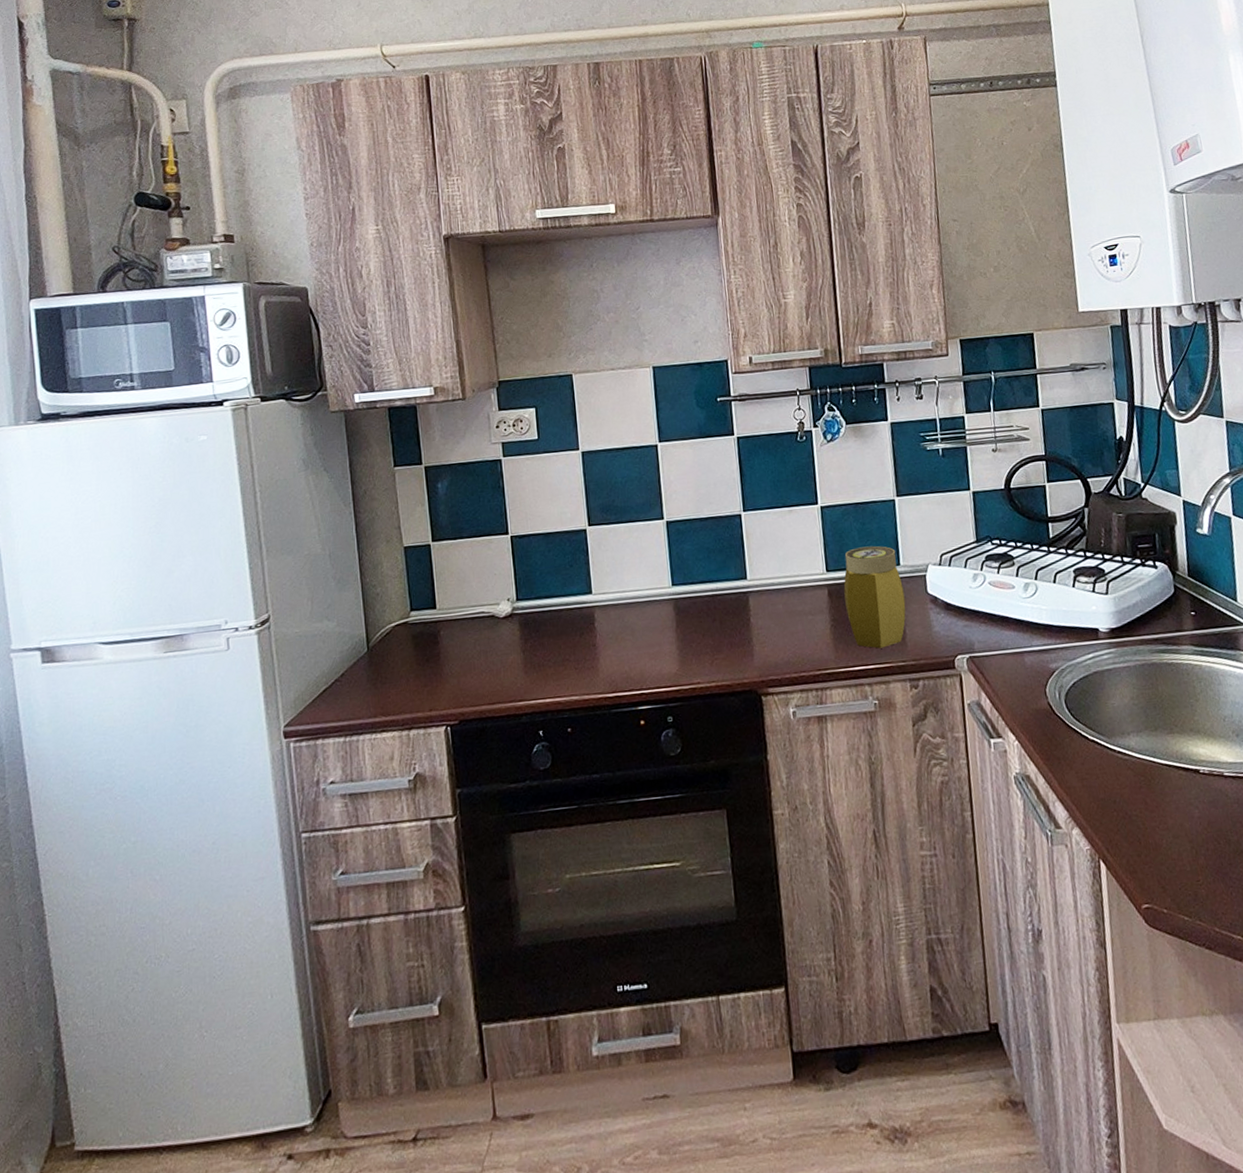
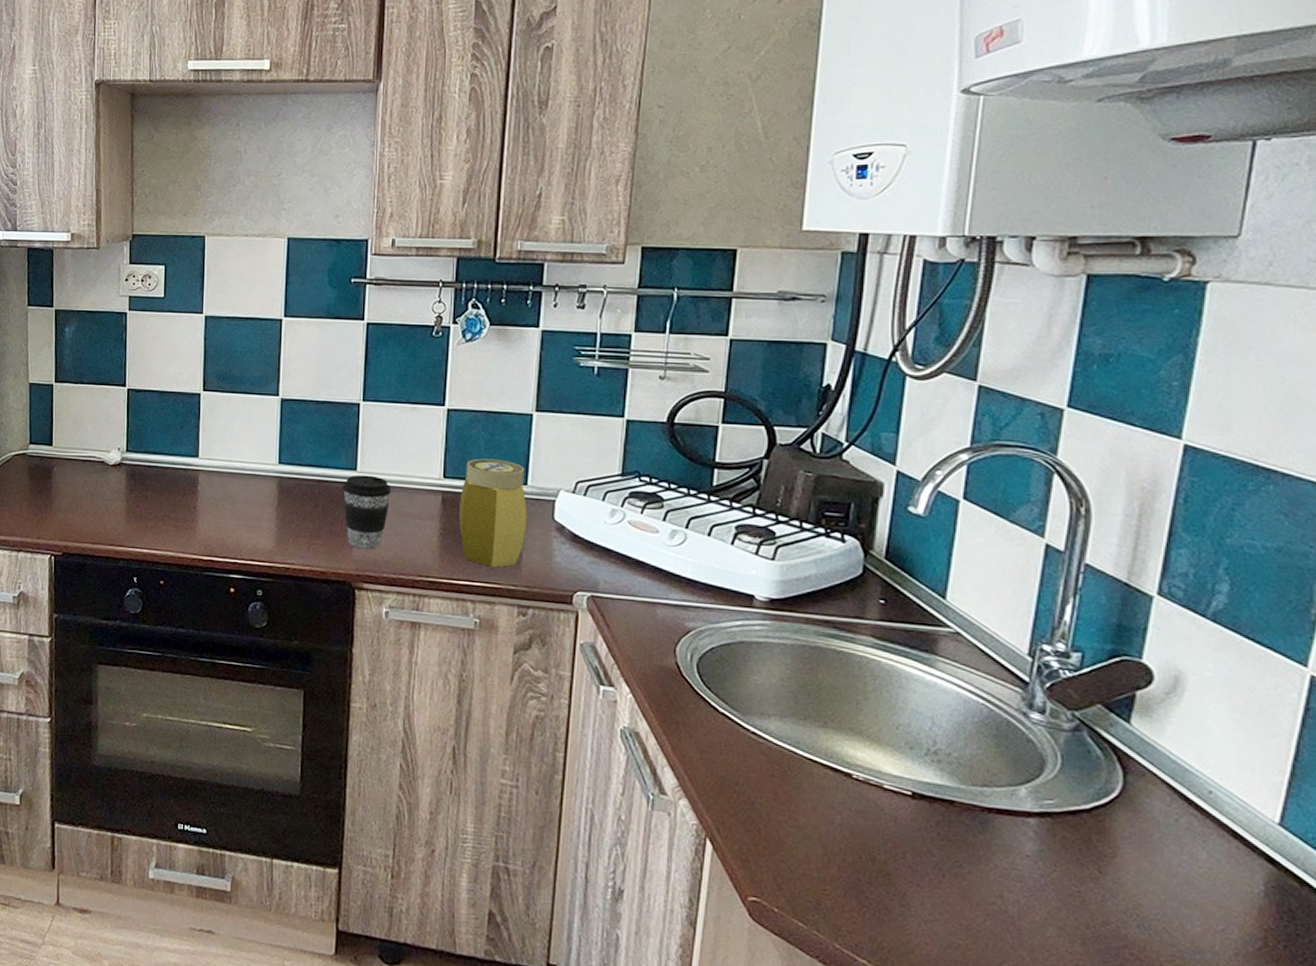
coffee cup: none [735,581,782,655] -> present [342,474,392,550]

